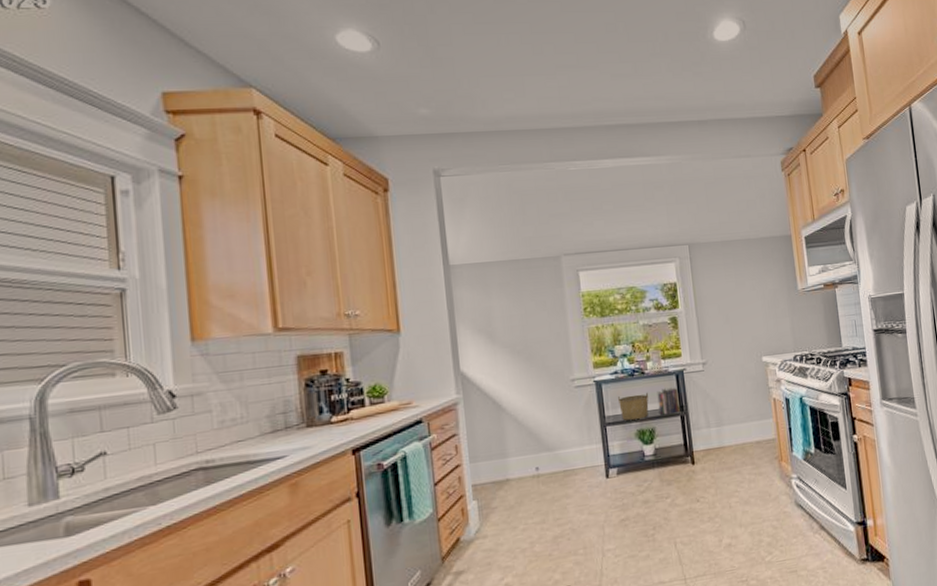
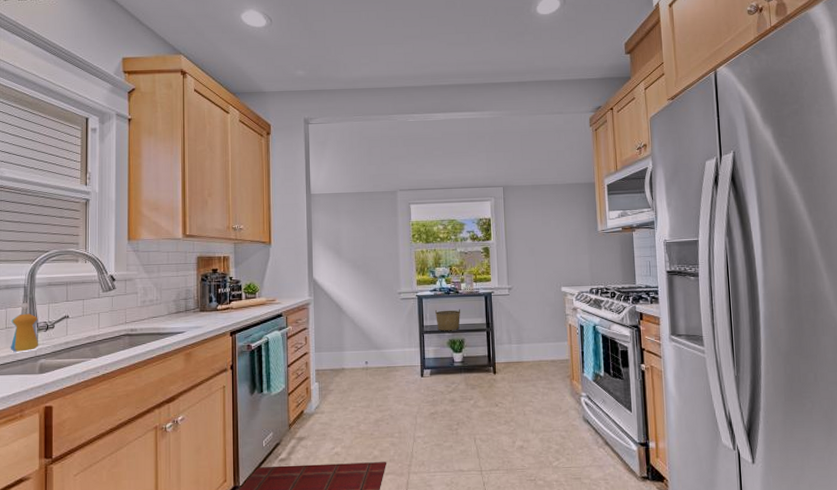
soap dispenser: none [12,439,61,512] -> present [10,302,39,352]
books: present [657,387,680,415] -> none [468,306,486,329]

